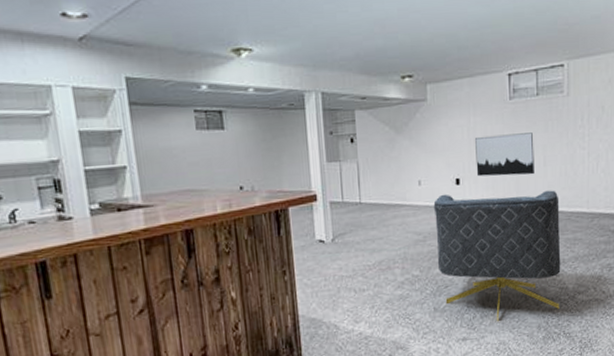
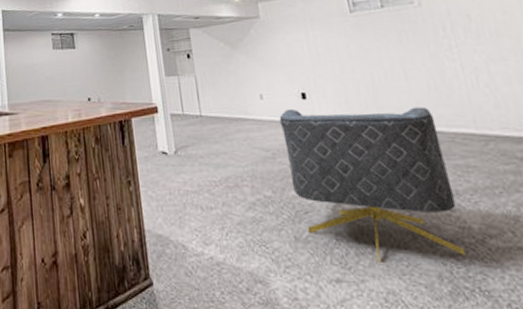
wall art: present [475,132,534,177] -> none [317,45,395,91]

